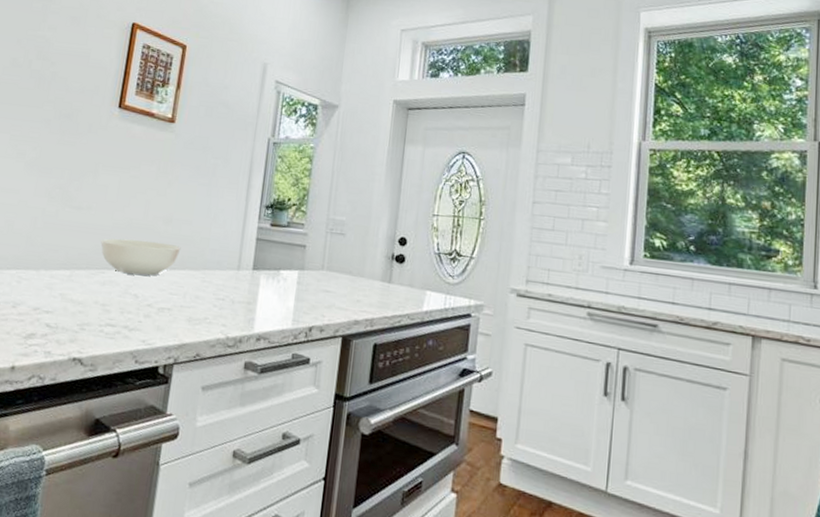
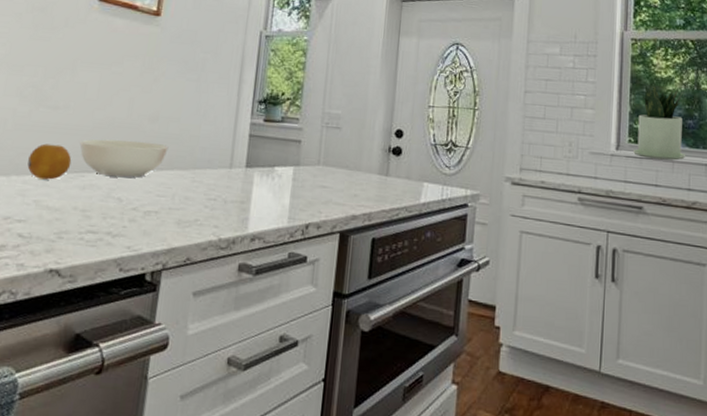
fruit: none [54,241,94,275] -> present [27,143,72,180]
planter: none [648,199,708,278] -> present [632,86,686,161]

